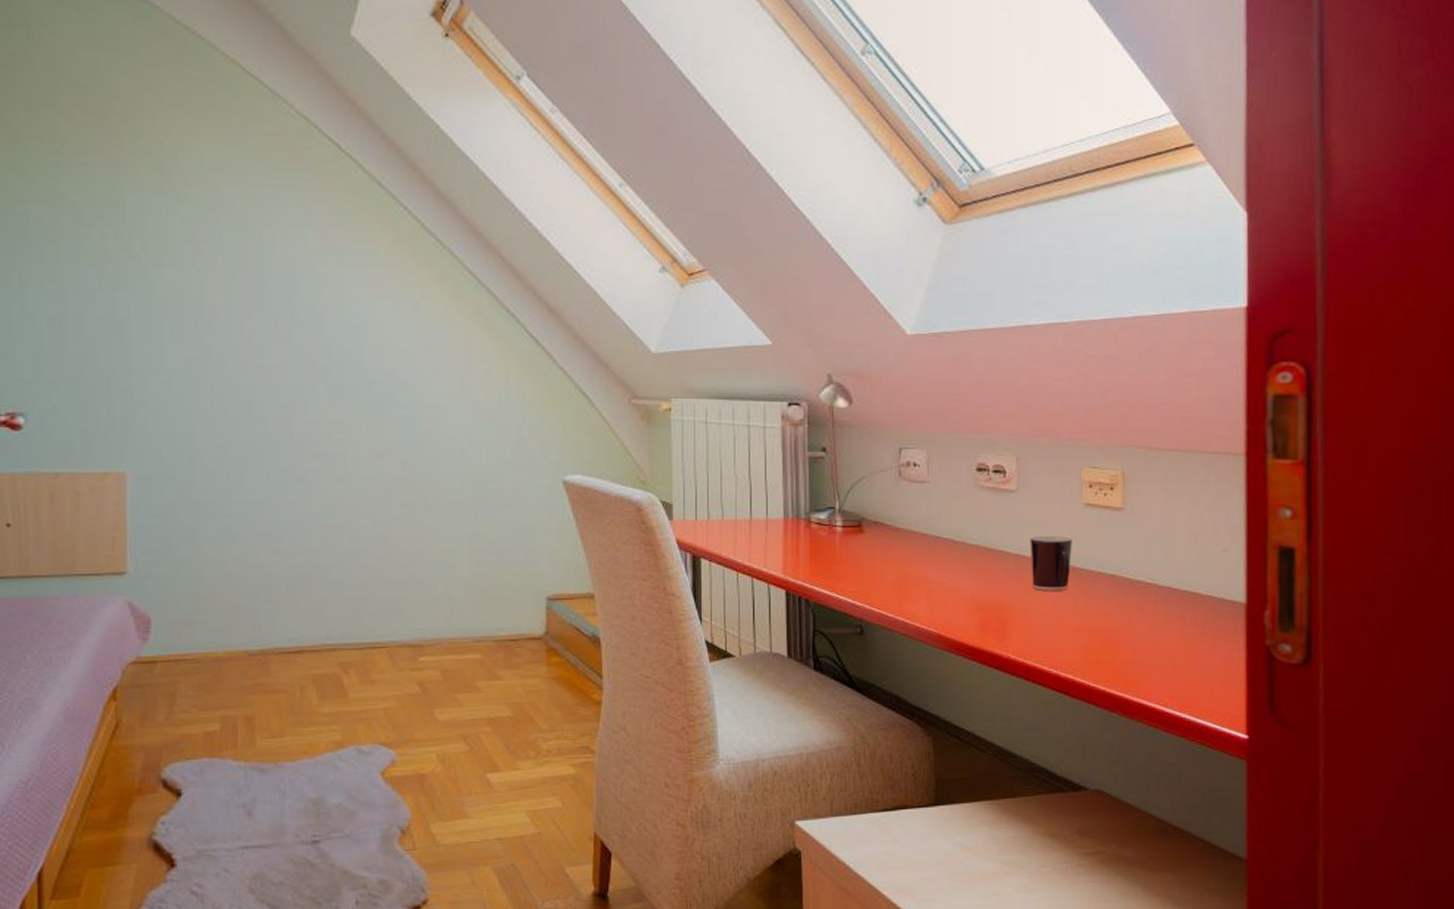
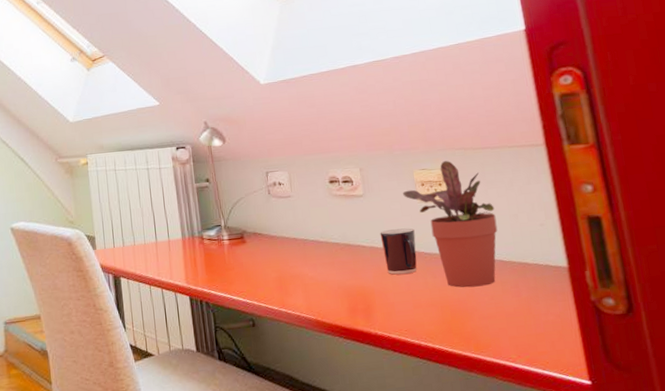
potted plant: none [1065,460,1172,615] -> present [403,161,498,288]

